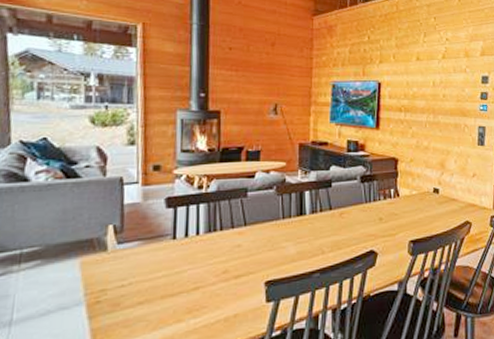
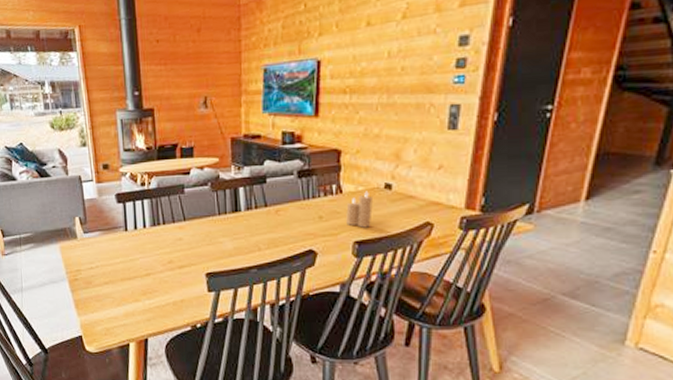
candle: none [402,195,425,228] -> present [346,191,374,228]

